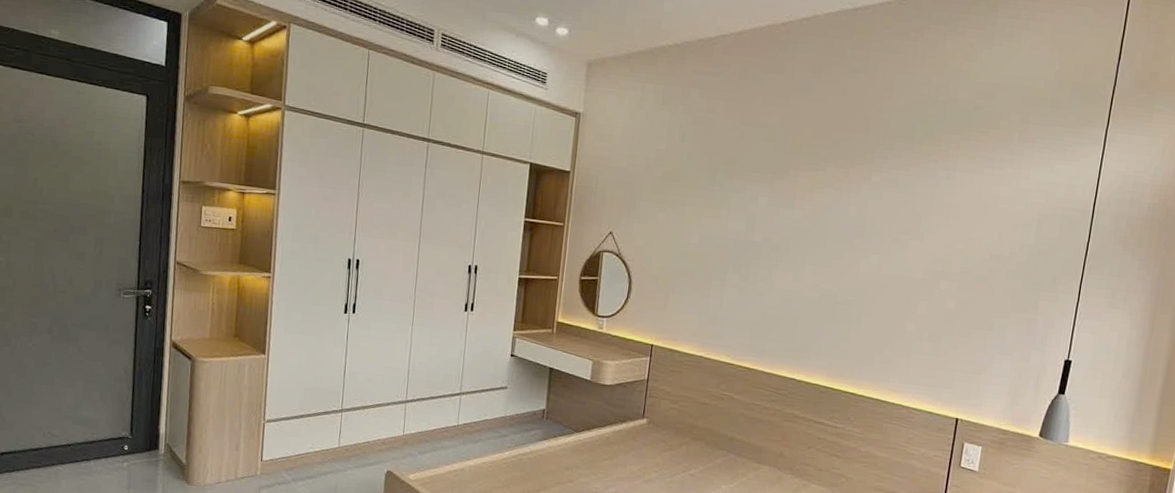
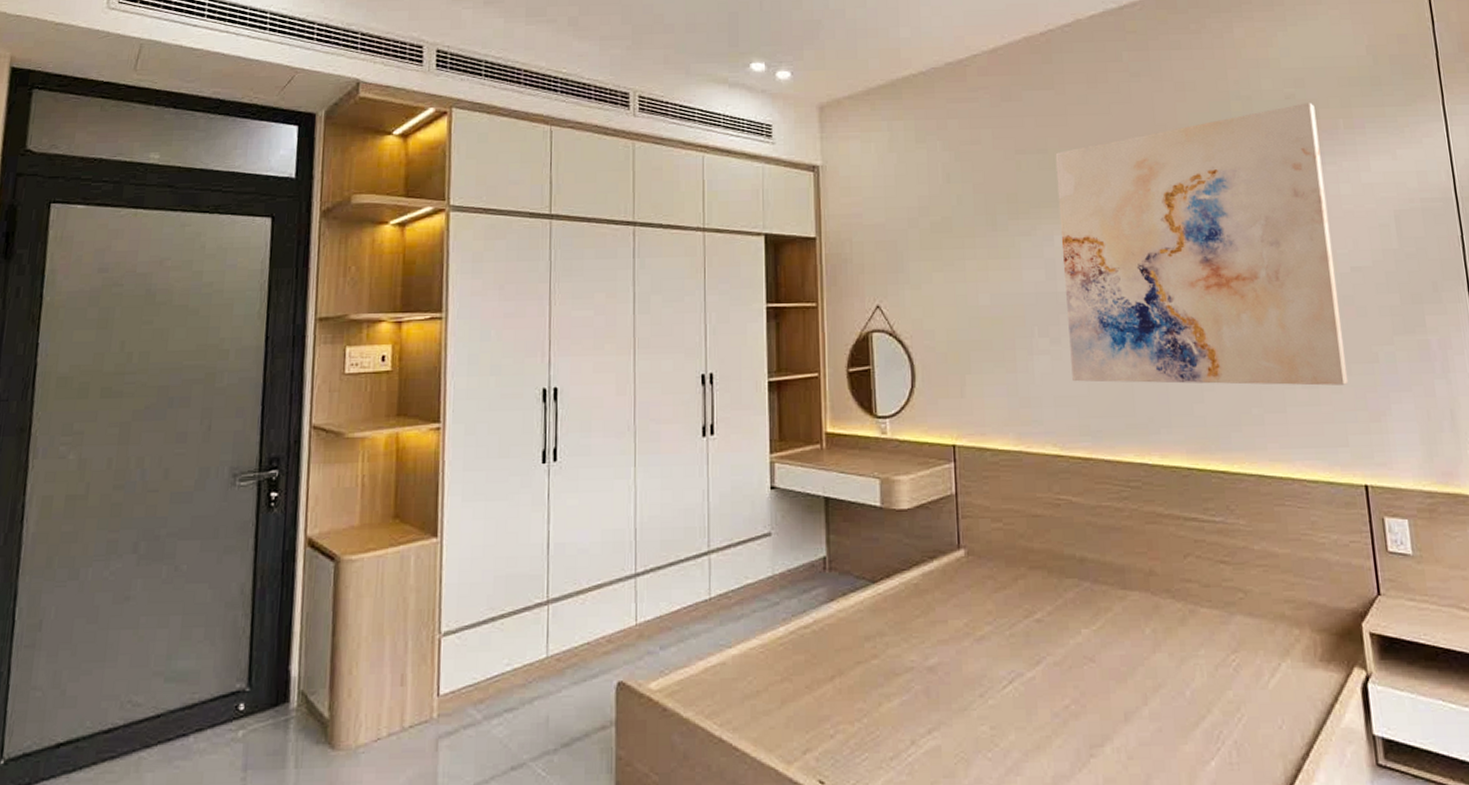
wall art: none [751,114,998,344] -> present [1055,103,1349,386]

